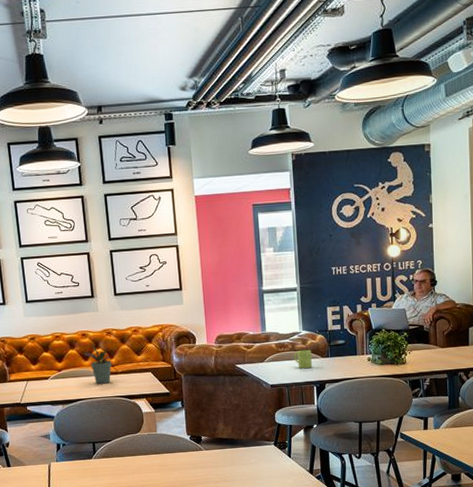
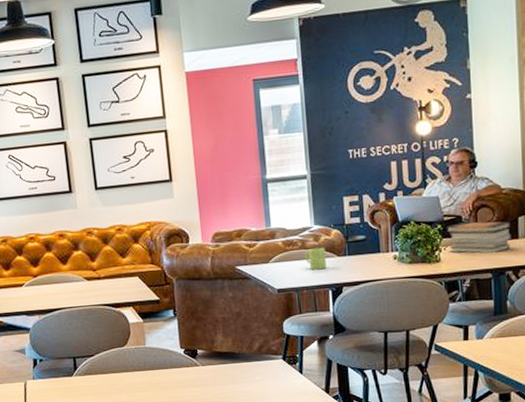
potted plant: present [84,345,112,384] -> none [62,247,94,291]
book stack: none [410,330,463,358] -> present [445,221,511,254]

